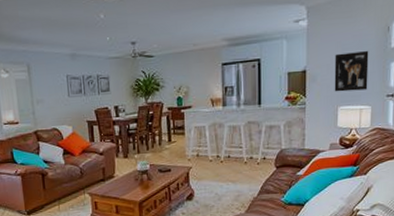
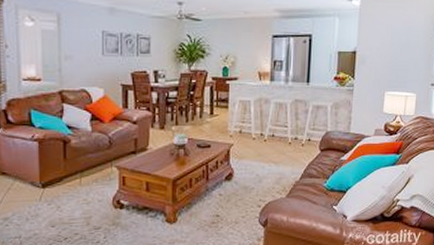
wall art: present [334,51,369,92] -> none [382,37,417,77]

